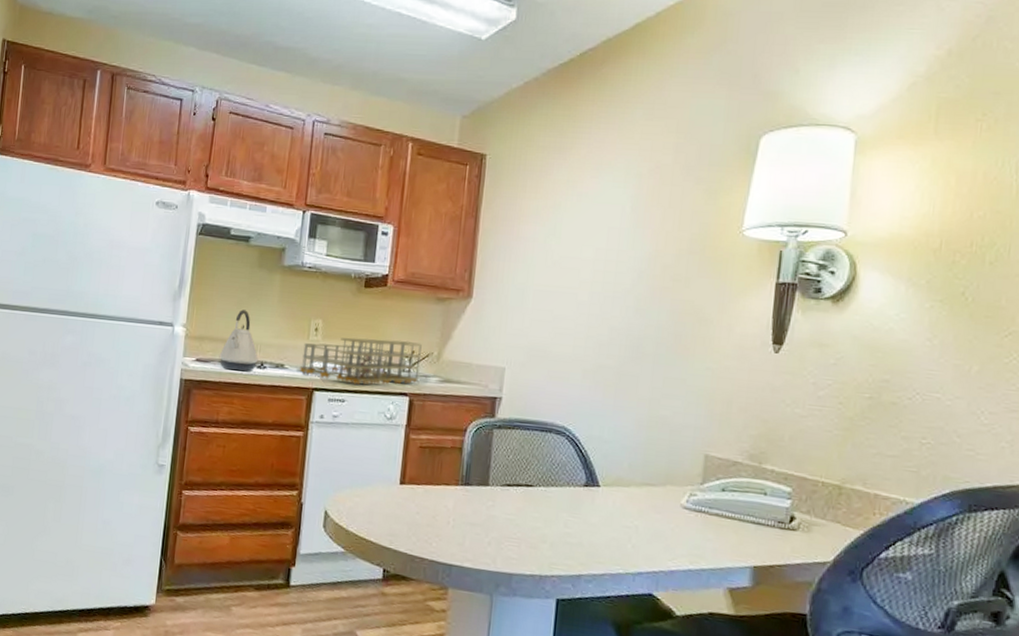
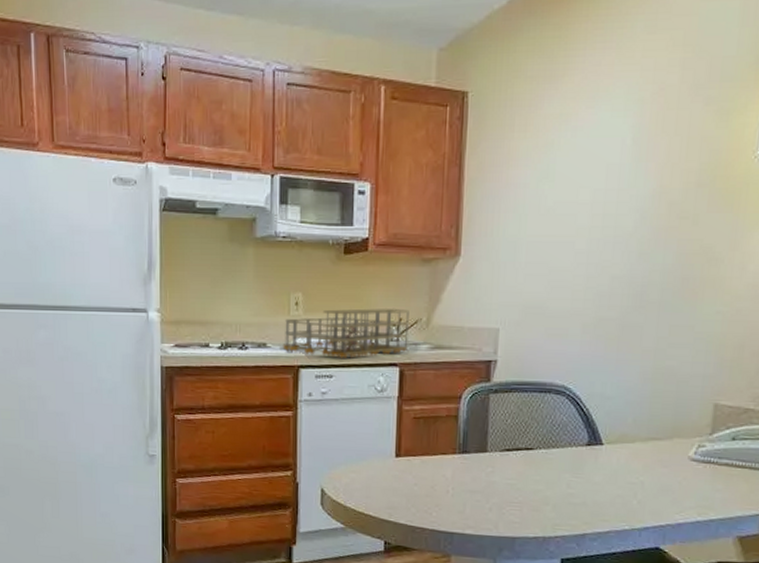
kettle: present [219,309,258,372] -> none [198,289,239,354]

